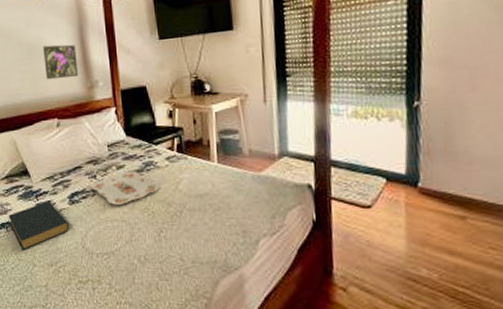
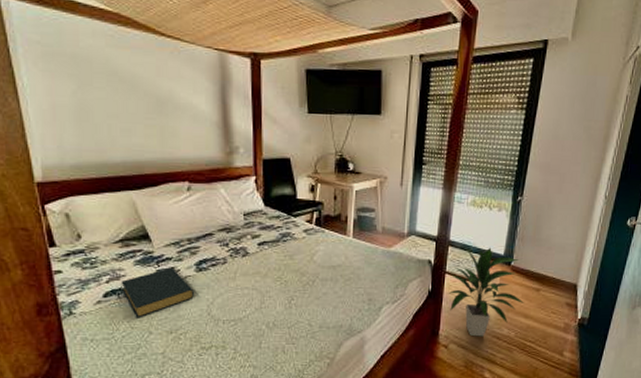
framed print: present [43,44,79,80] -> none [176,101,217,140]
serving tray: present [90,171,160,205] -> none [222,241,295,273]
indoor plant: none [338,165,445,278] -> present [448,247,524,337]

